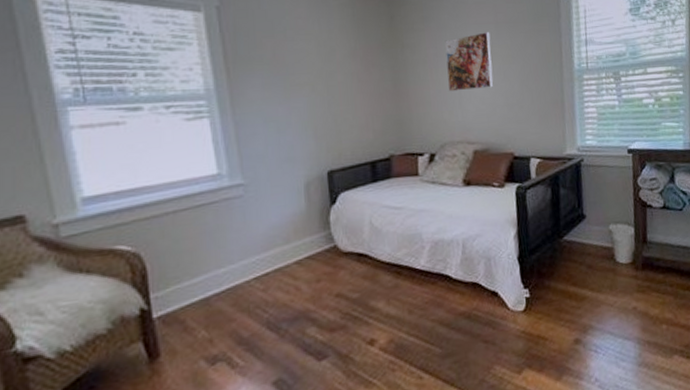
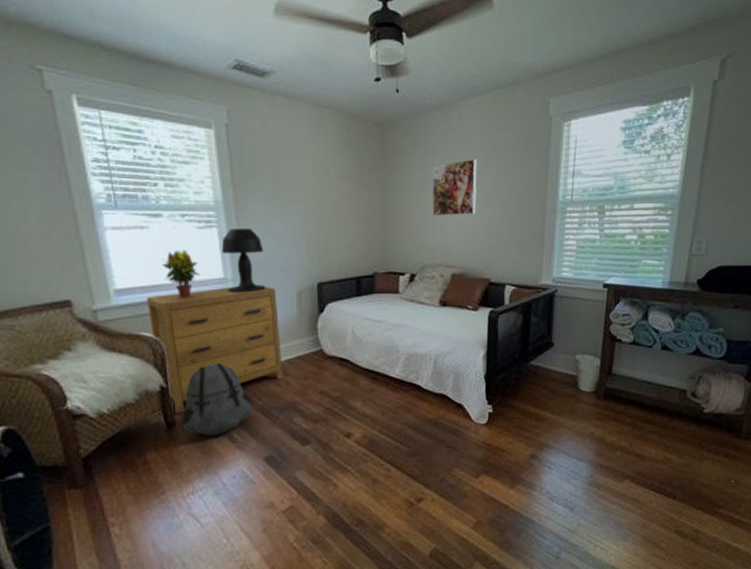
dresser: none [123,179,292,341] -> present [146,286,283,414]
potted plant: none [143,145,188,201] -> present [163,249,199,298]
backpack: none [166,273,257,364] -> present [180,363,253,436]
table lamp: none [214,117,268,191] -> present [221,229,266,293]

